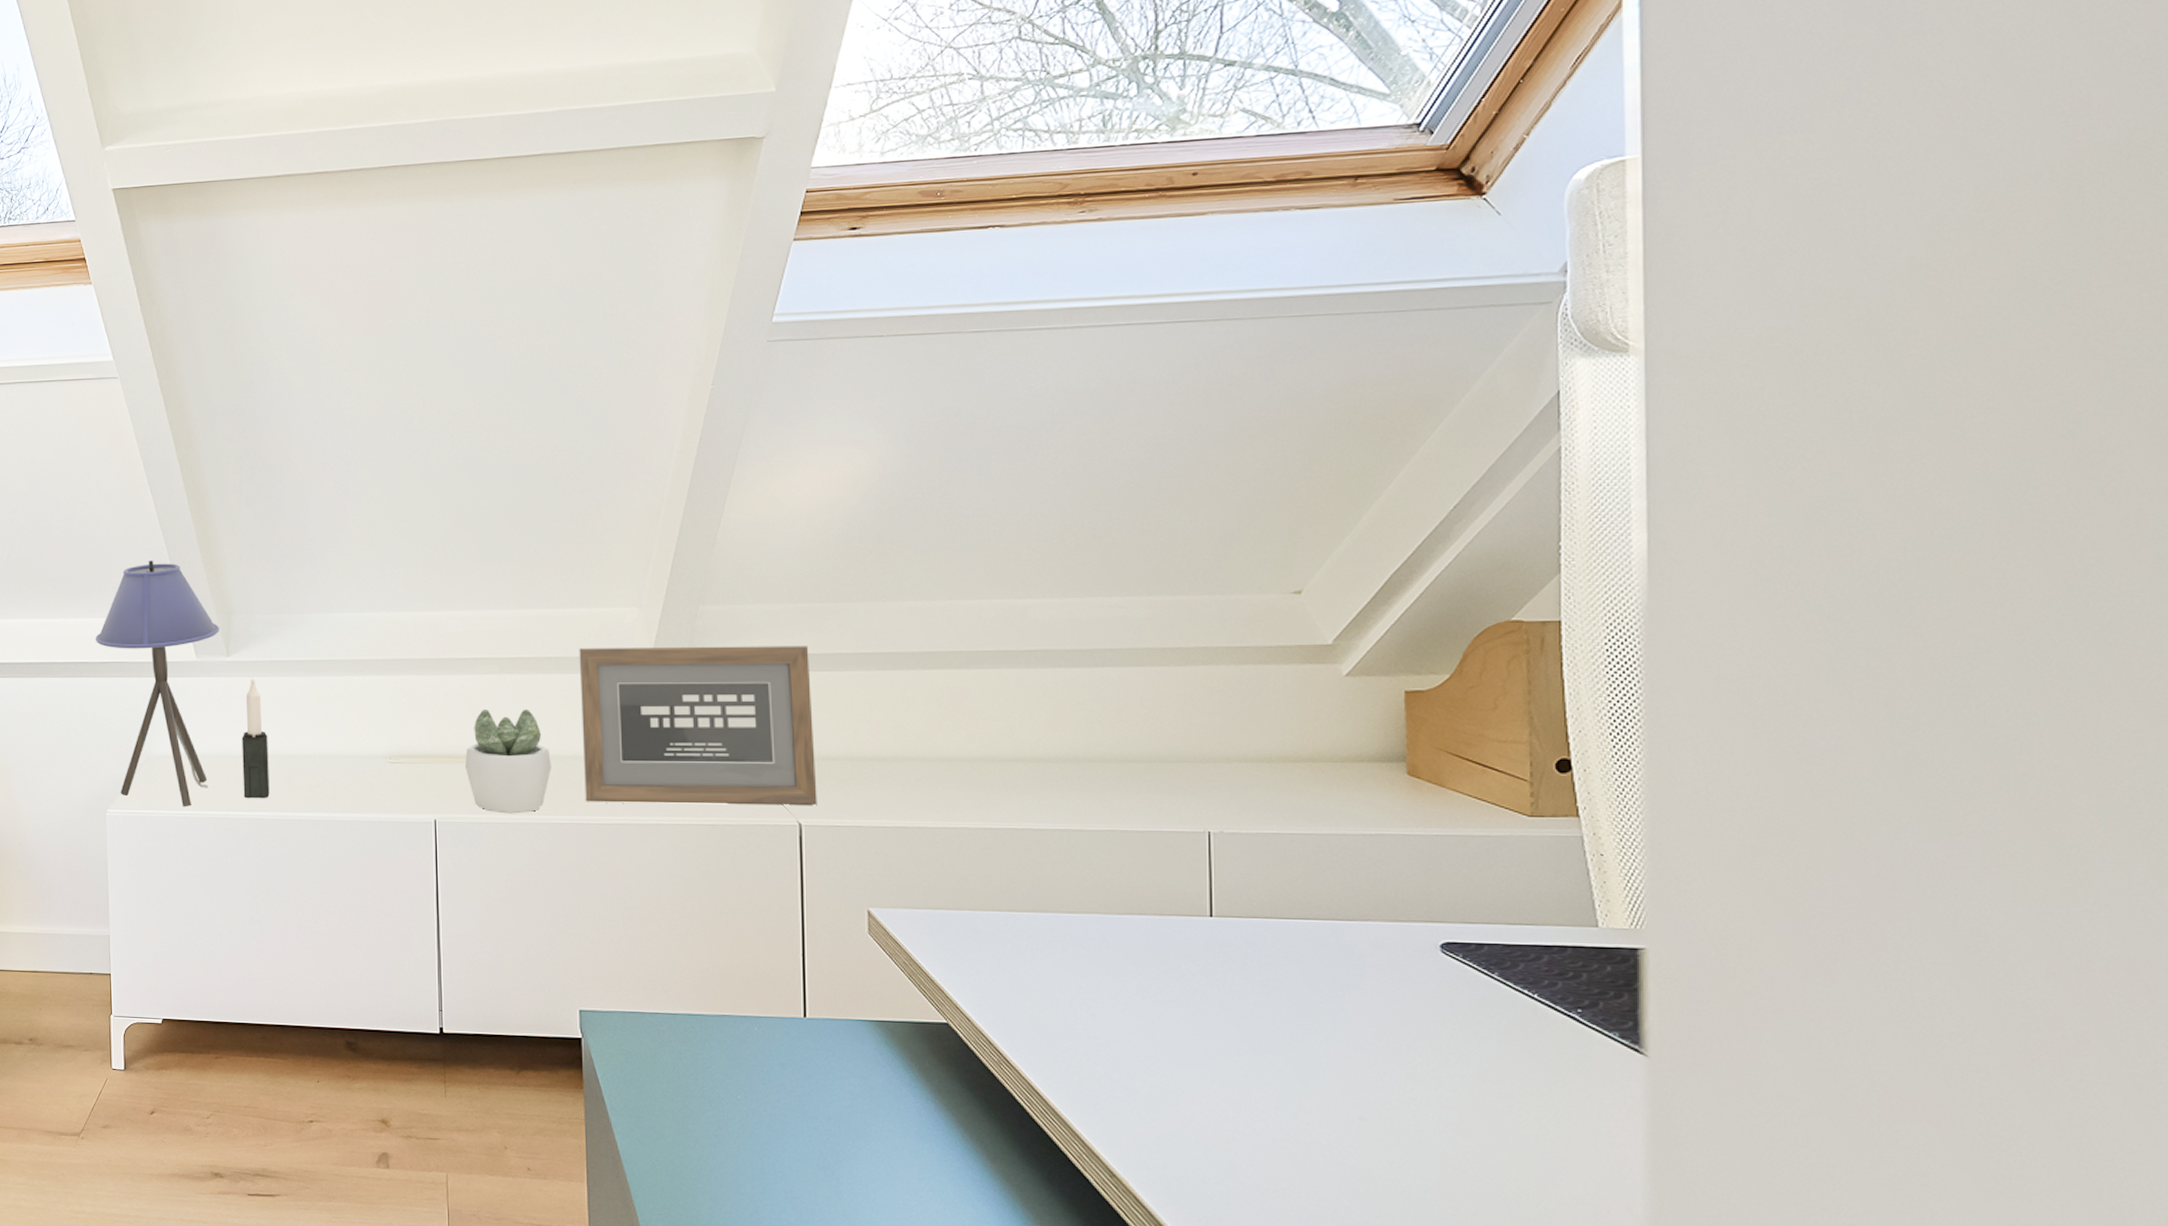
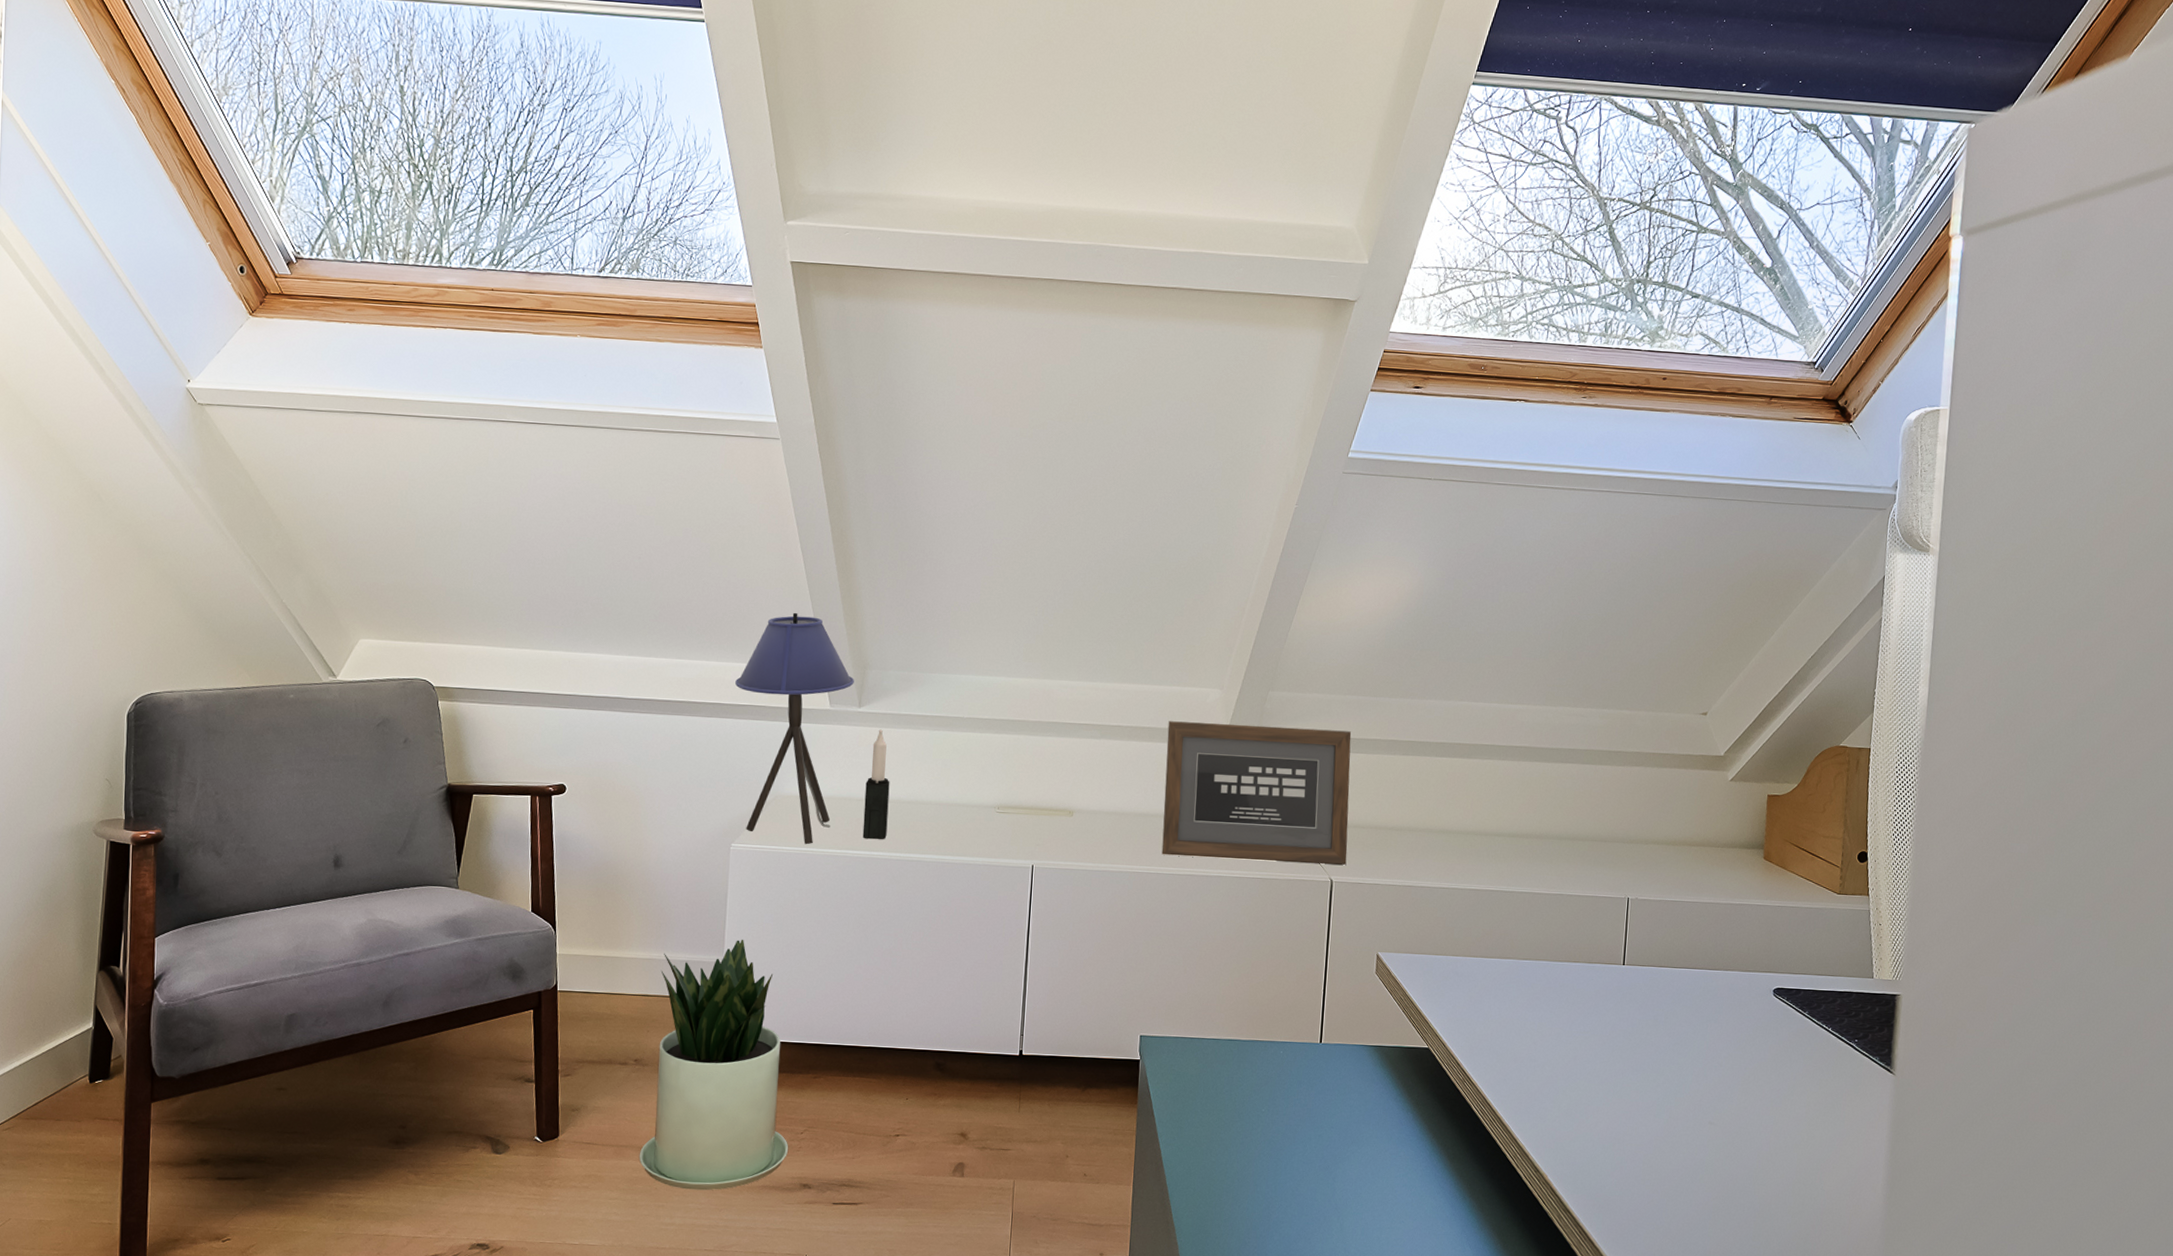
planter: none [42,910,196,1178] -> present [639,939,789,1191]
succulent plant: present [464,708,551,814] -> none [1062,769,1136,863]

